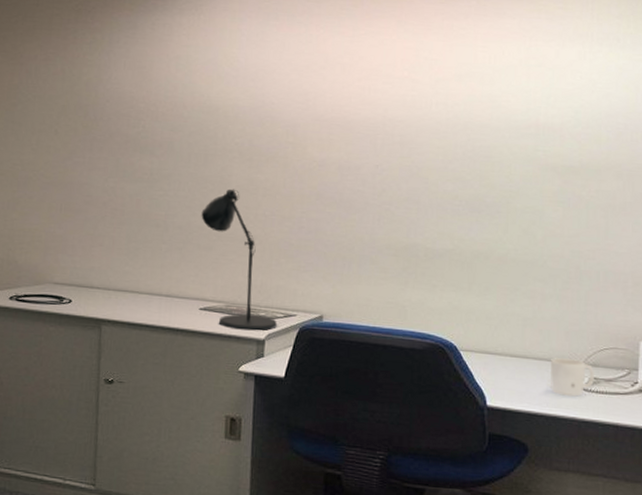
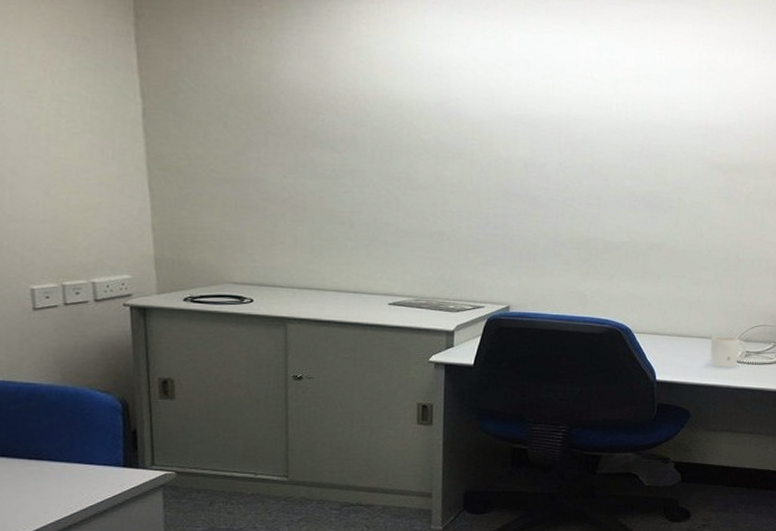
desk lamp: present [201,189,277,331] -> none [387,185,466,323]

